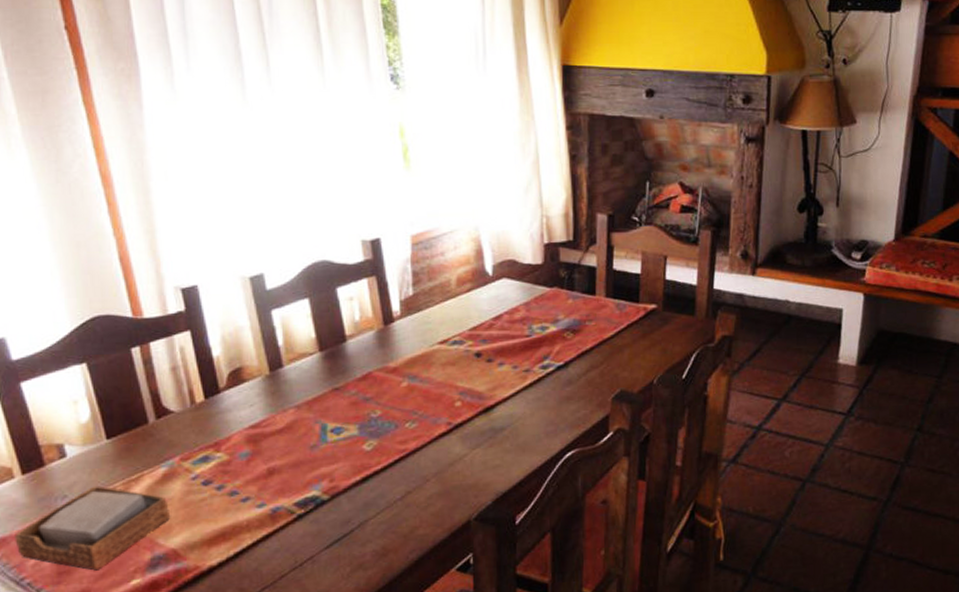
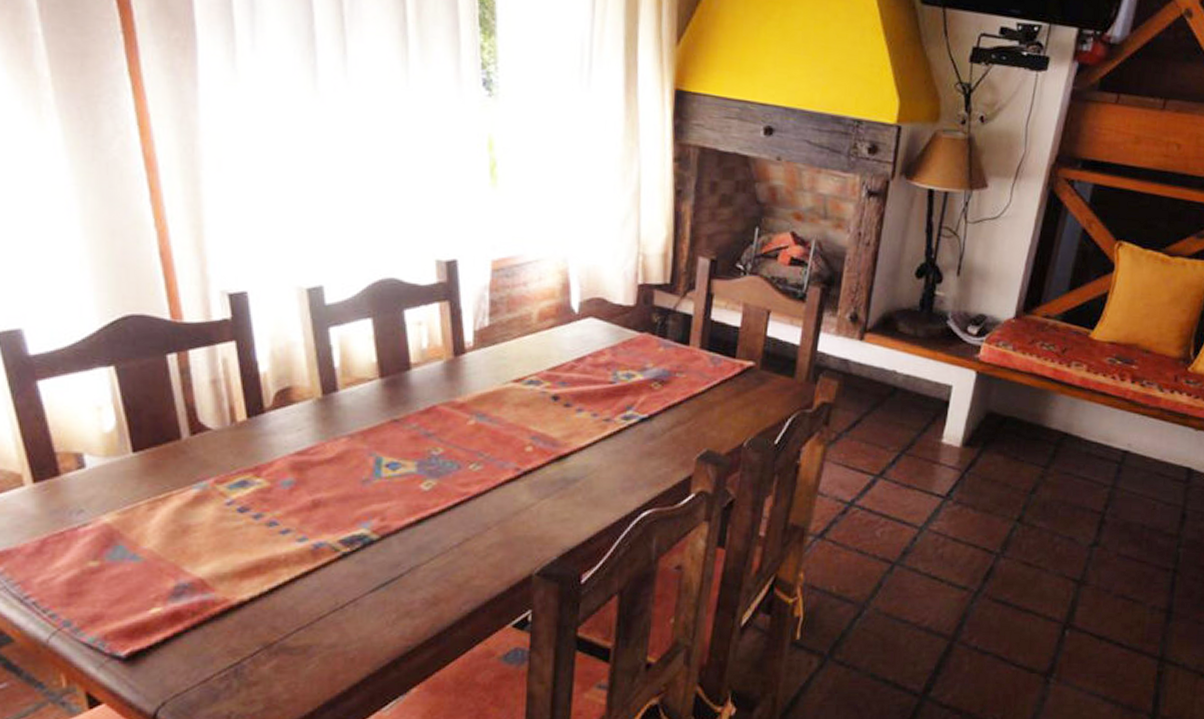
napkin holder: present [14,486,170,571] -> none [21,502,199,595]

